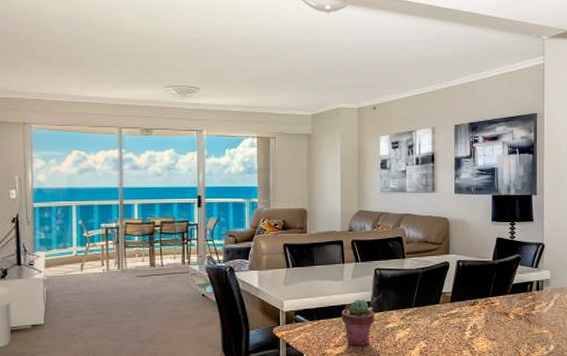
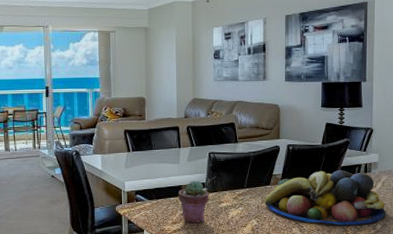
fruit bowl: none [433,288,559,347] -> present [264,170,386,226]

